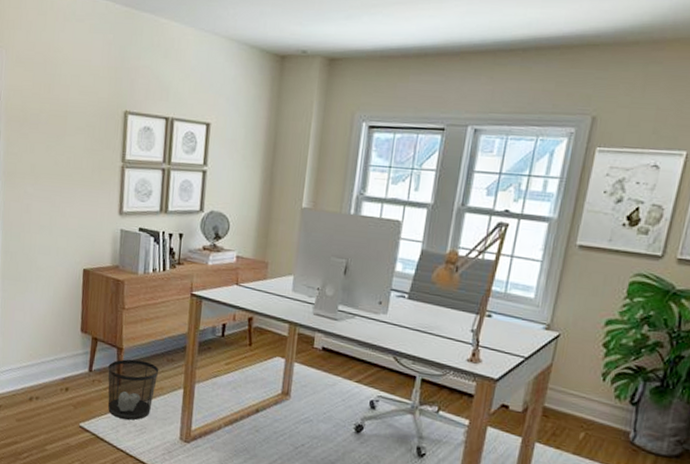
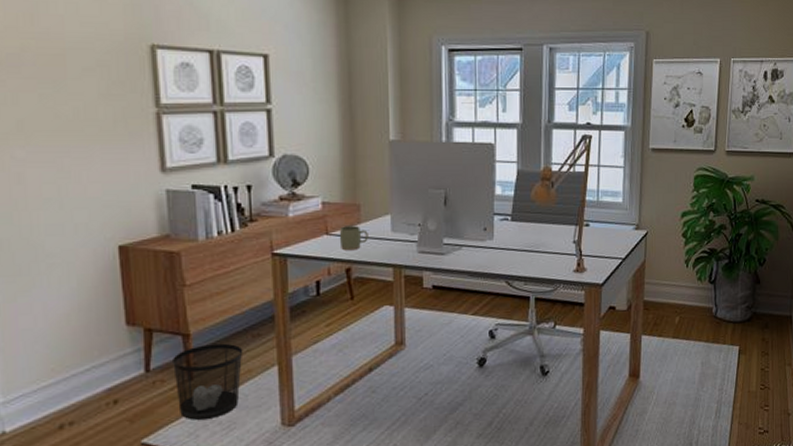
mug: none [246,279,272,303] -> present [339,225,368,251]

